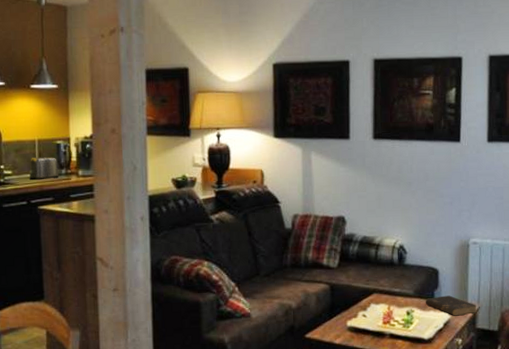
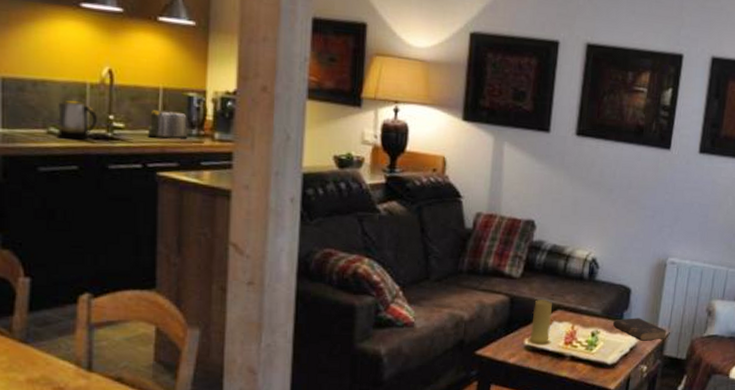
candle: none [349,285,371,327] -> present [526,299,553,346]

